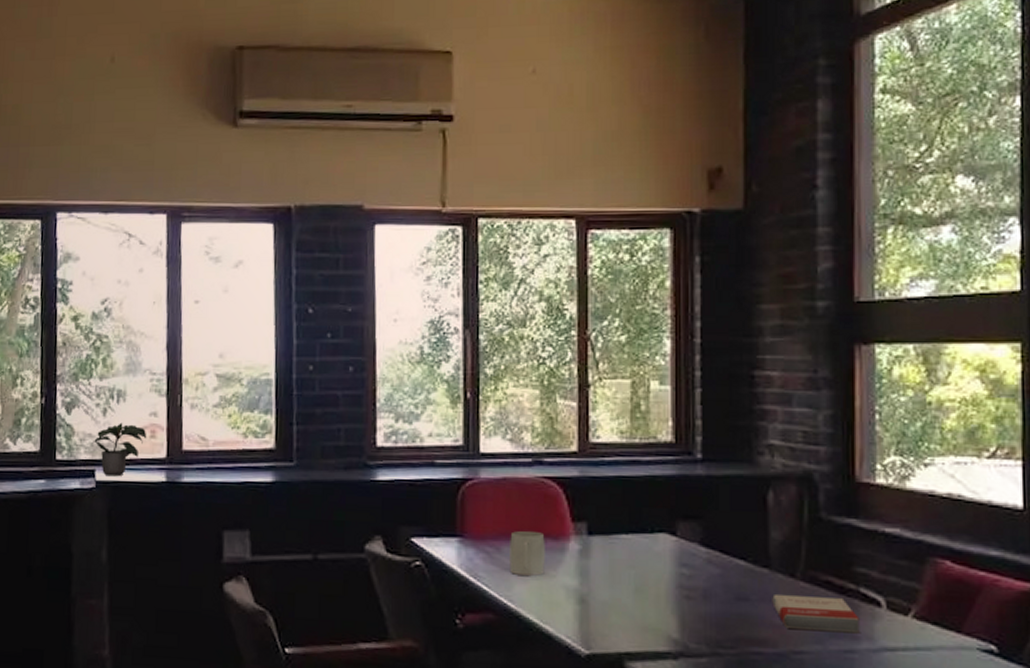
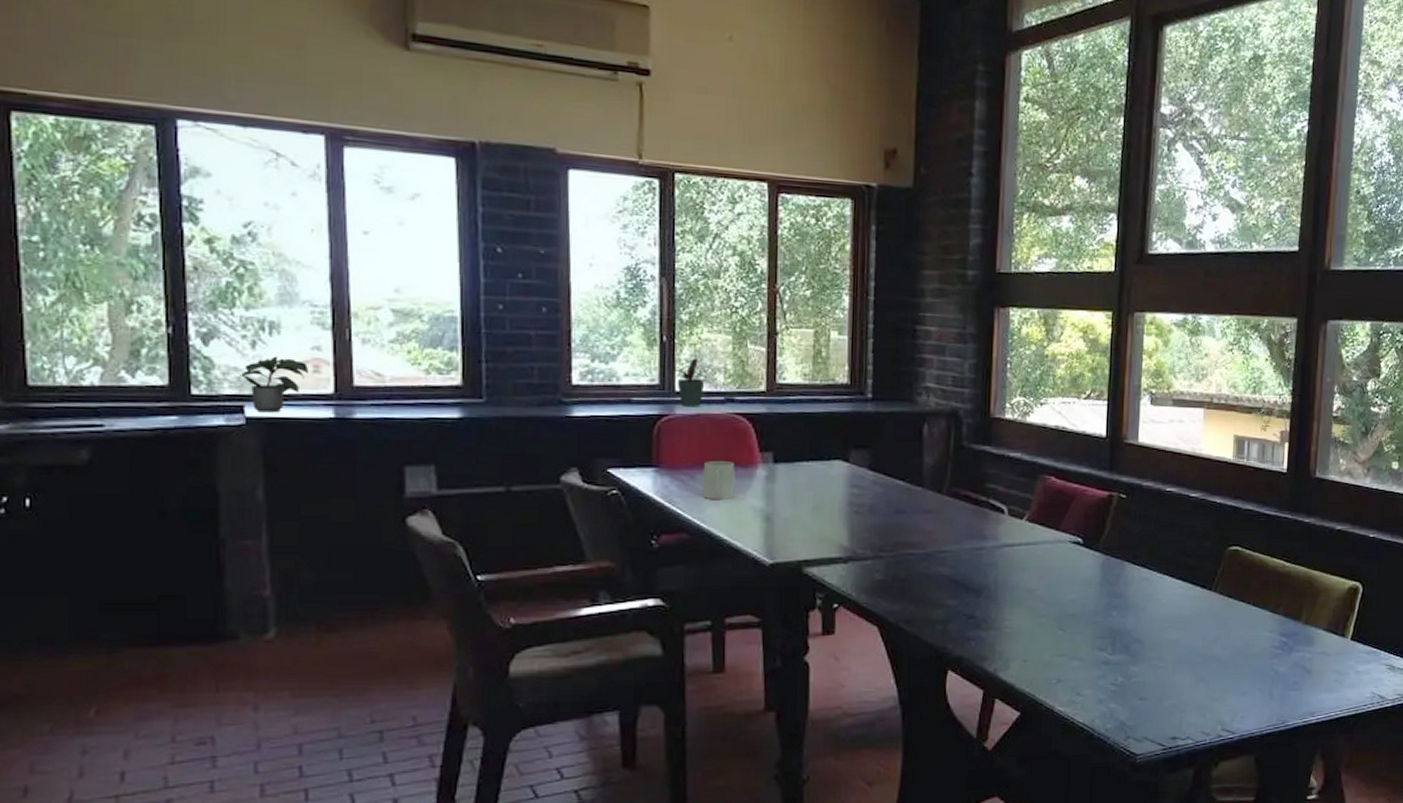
potted plant: none [477,415,513,470] -> present [673,358,707,407]
book: present [772,593,860,634] -> none [923,506,988,535]

